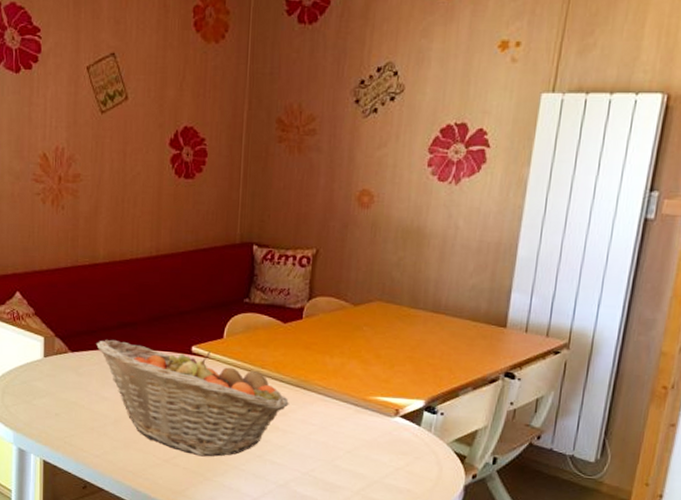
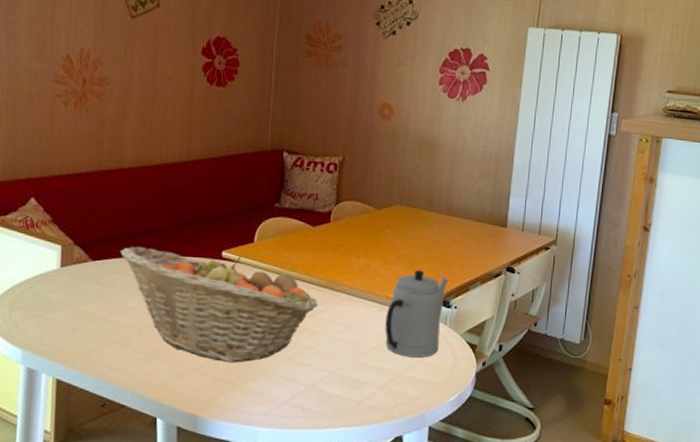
teapot: none [361,372,435,465] -> present [385,270,449,357]

